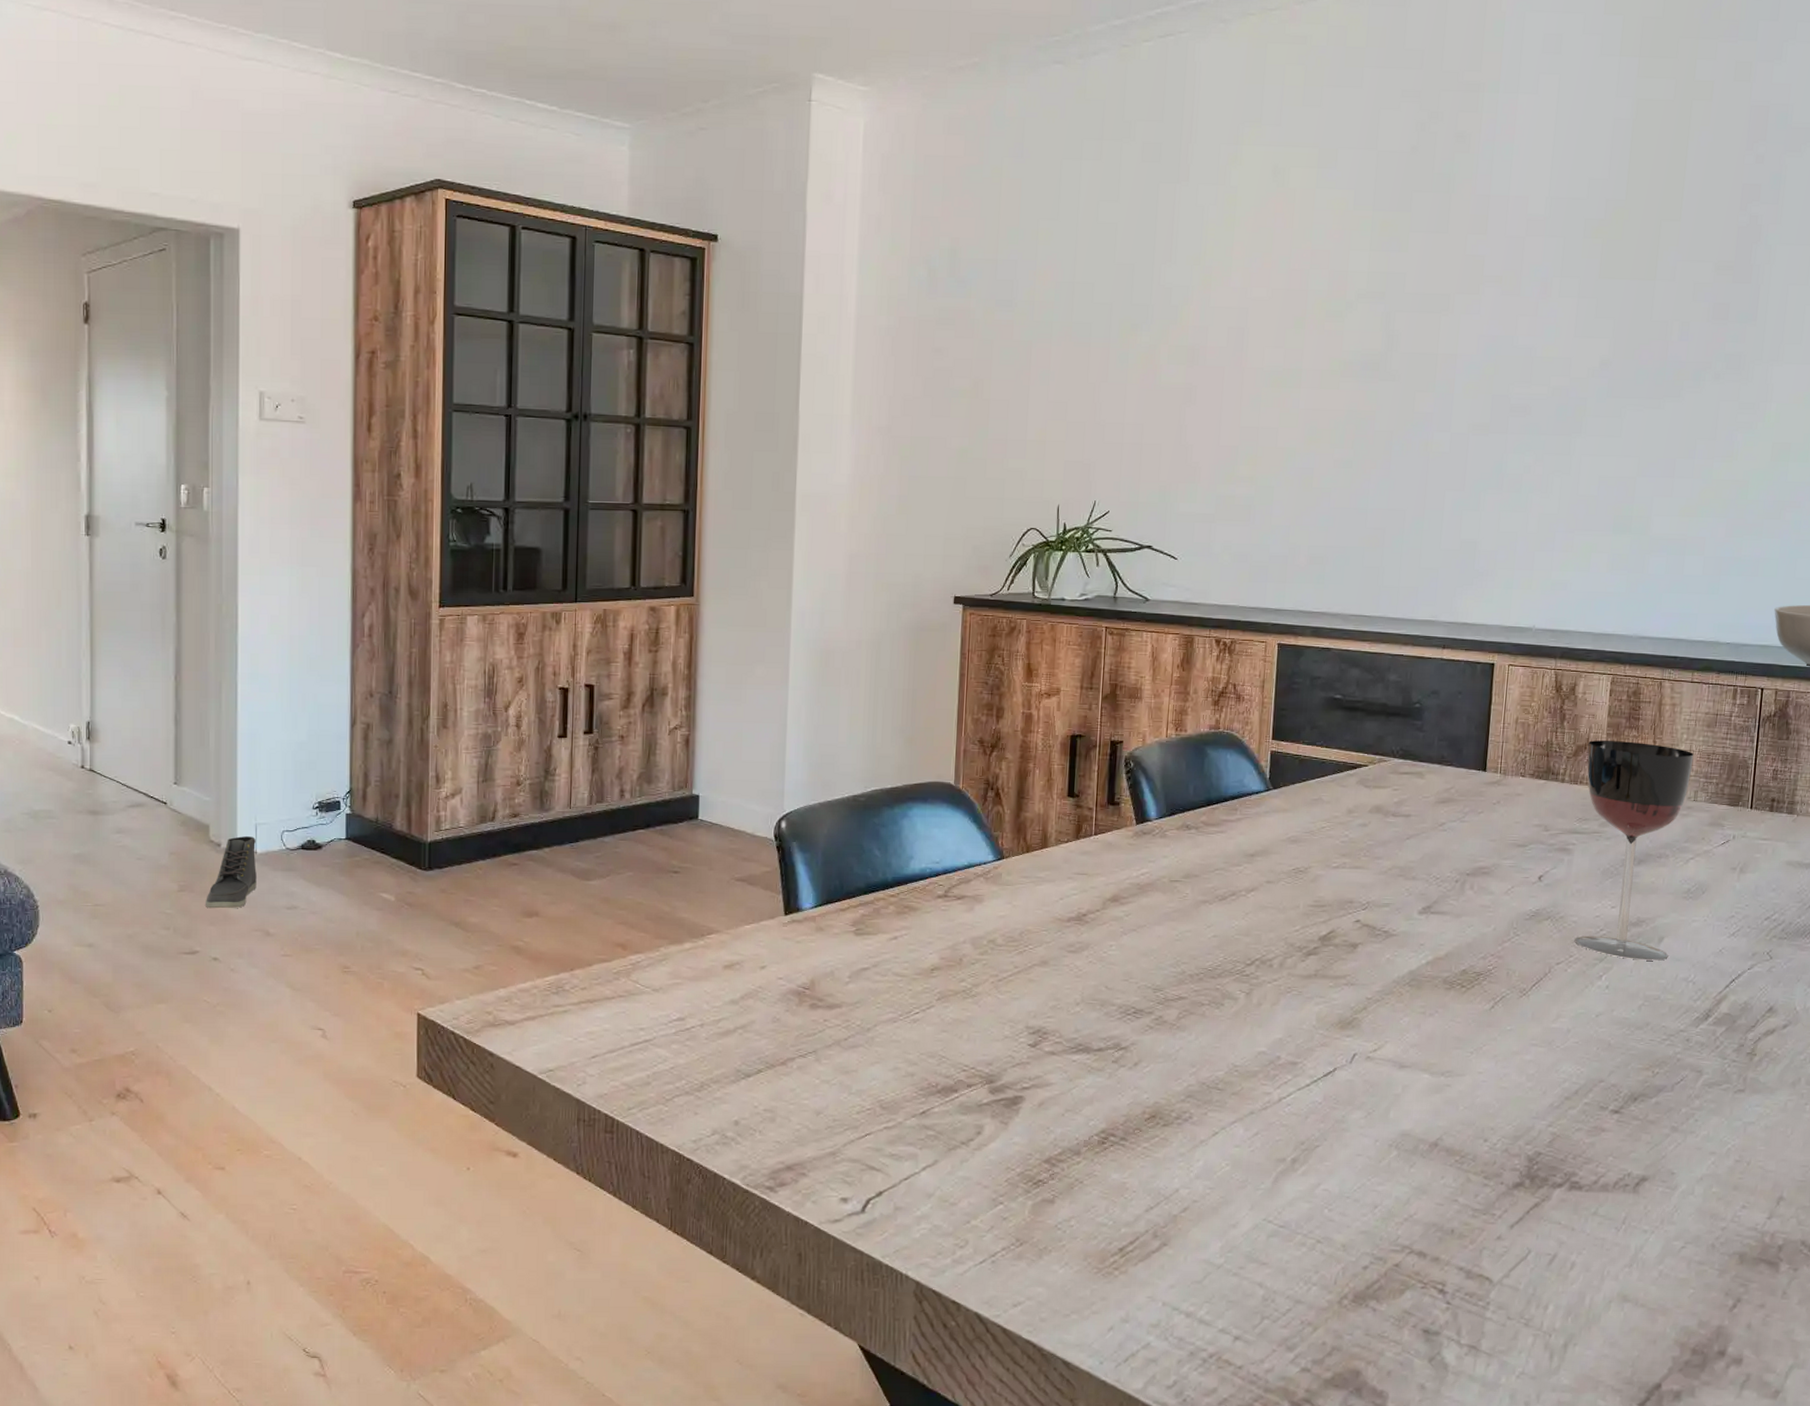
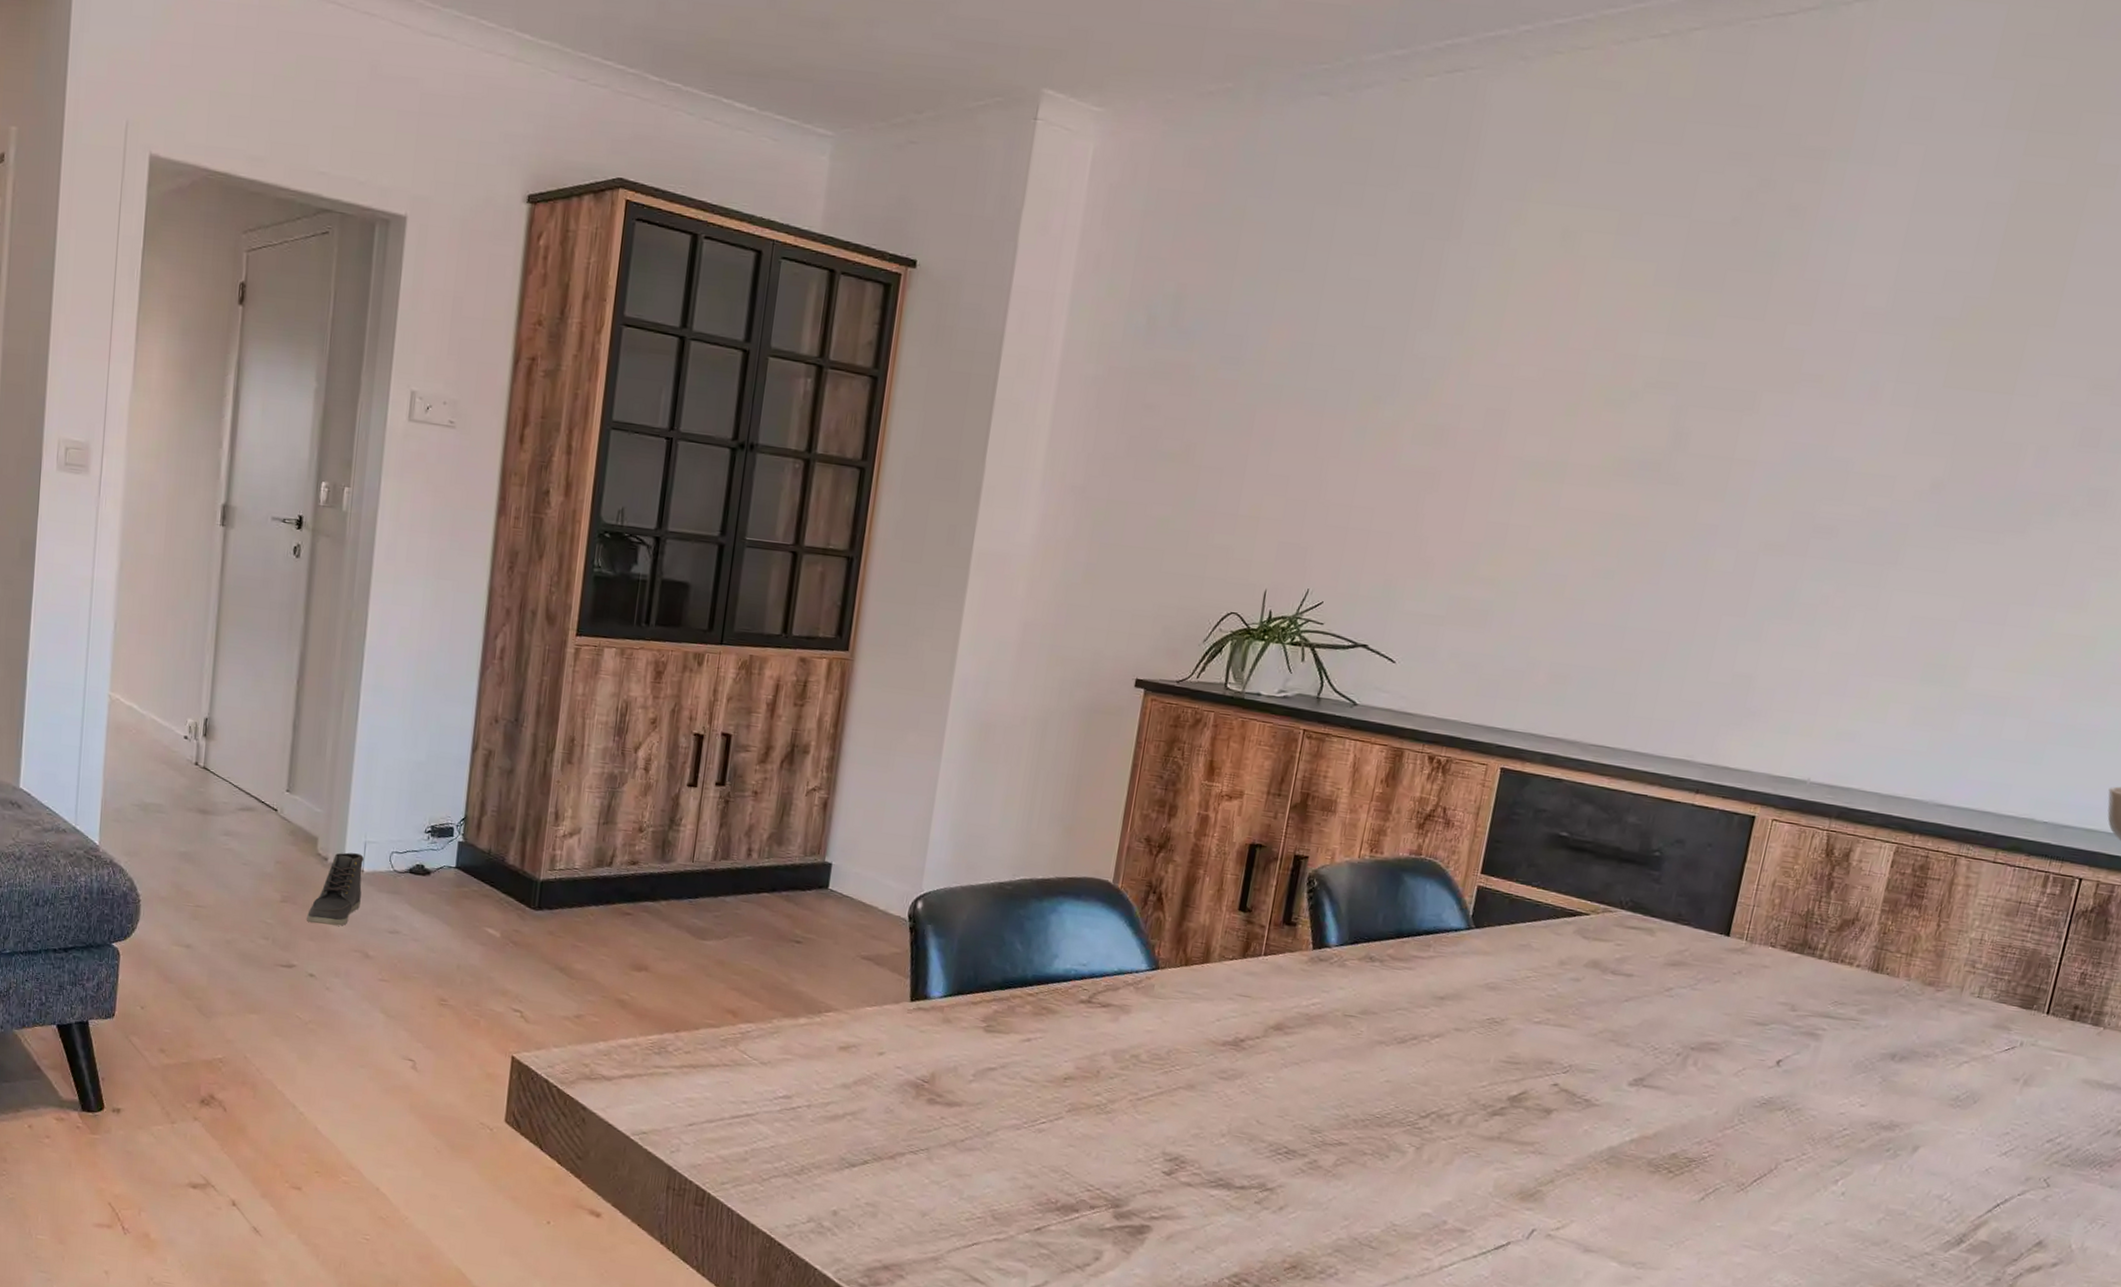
wineglass: present [1574,740,1694,961] -> none [1810,915,1985,1172]

